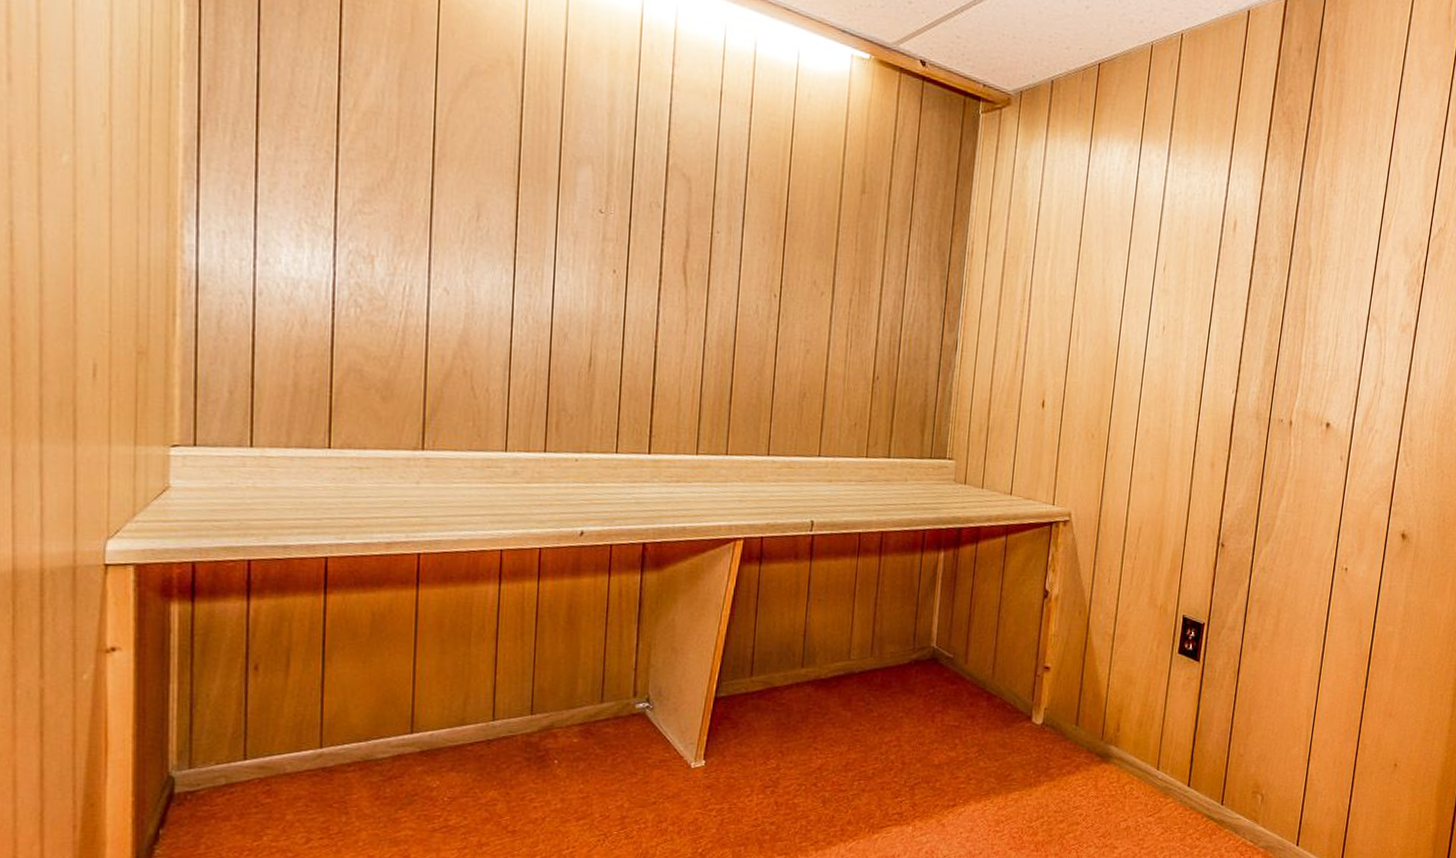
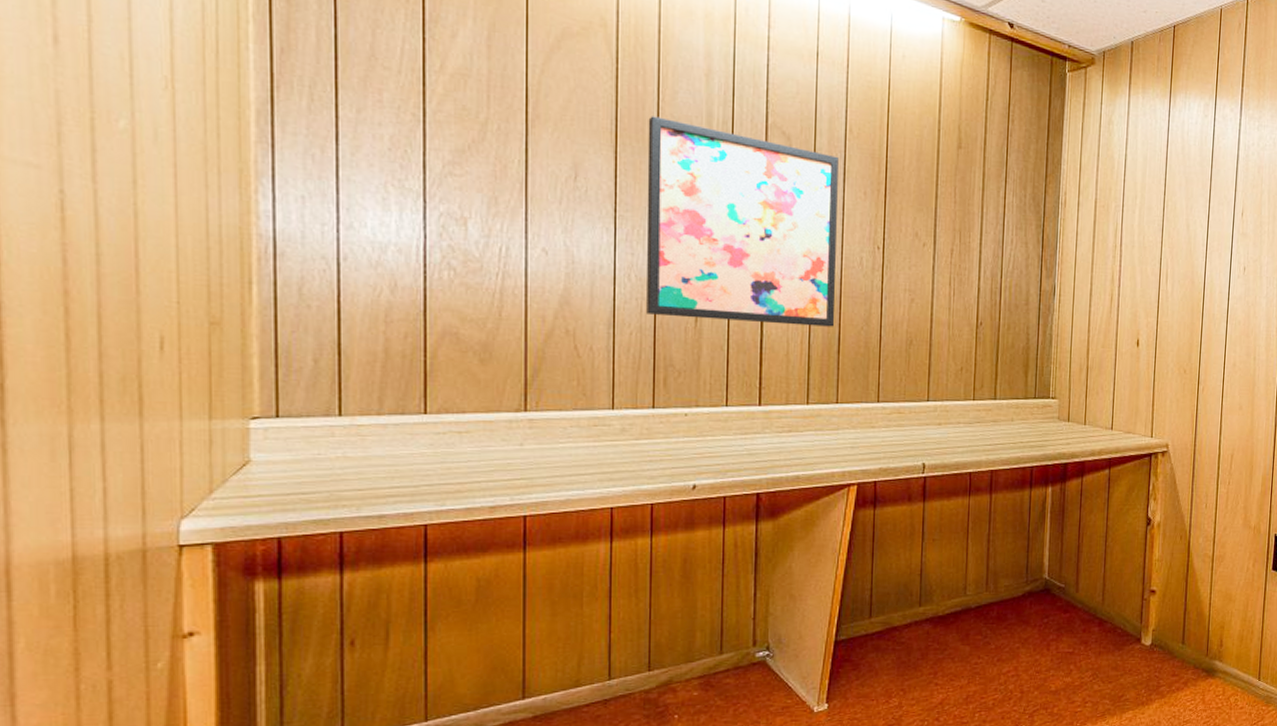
wall art: none [542,156,738,376] -> present [646,116,839,327]

